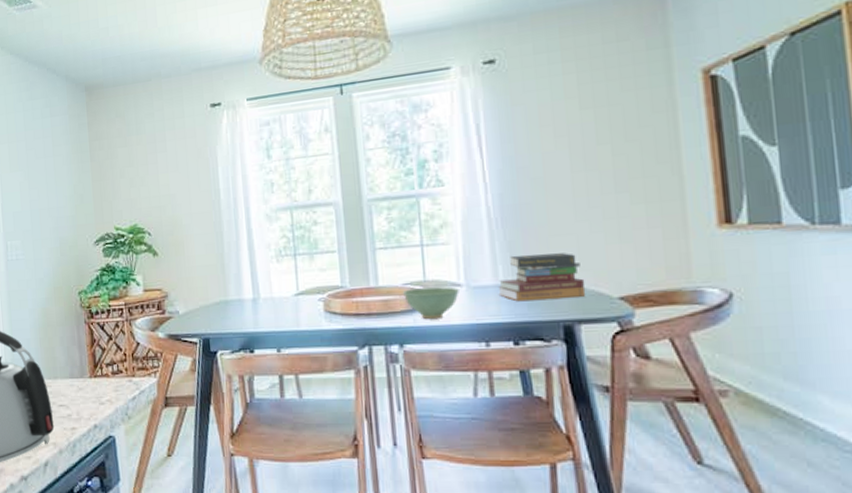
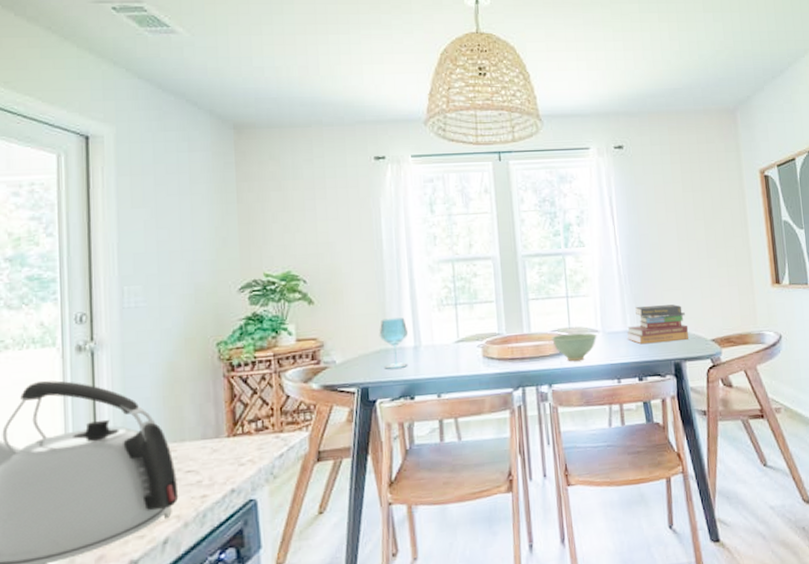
wine glass: none [218,269,247,322] -> present [379,317,409,370]

